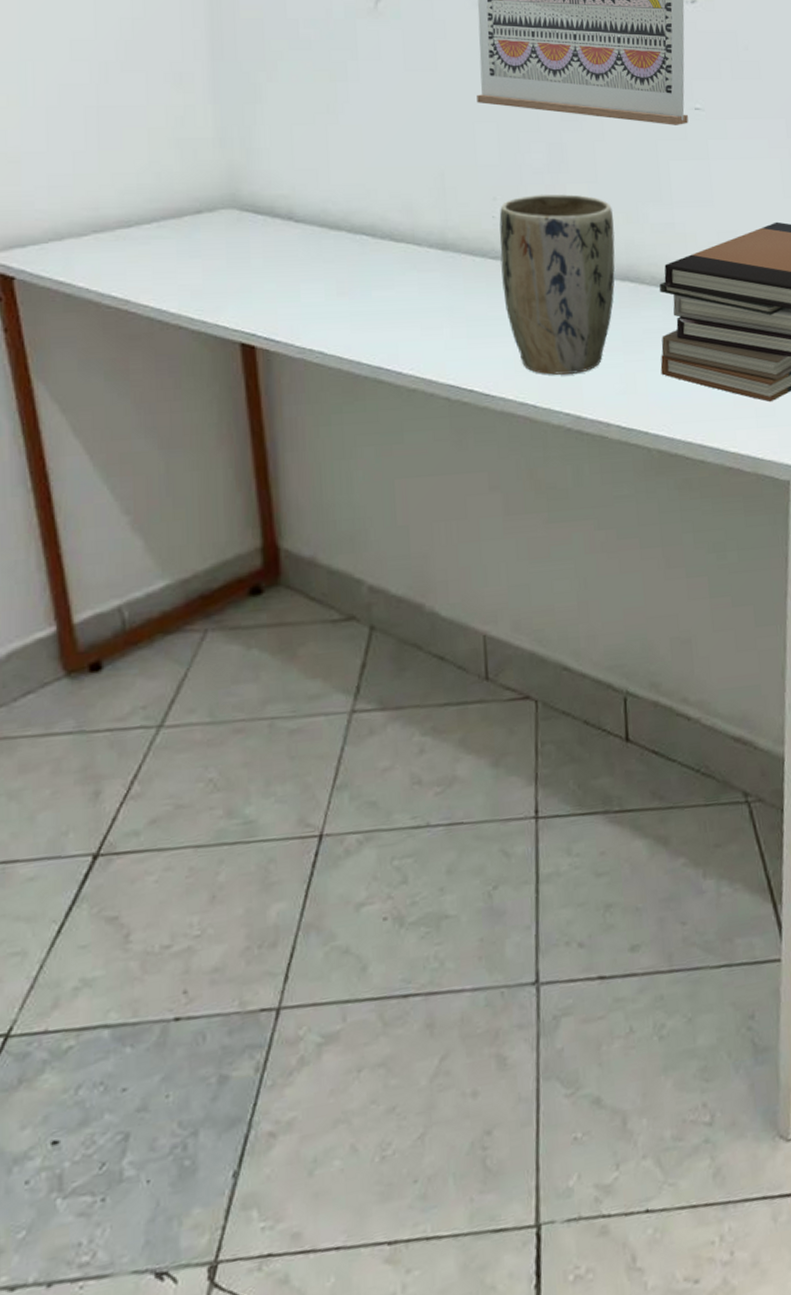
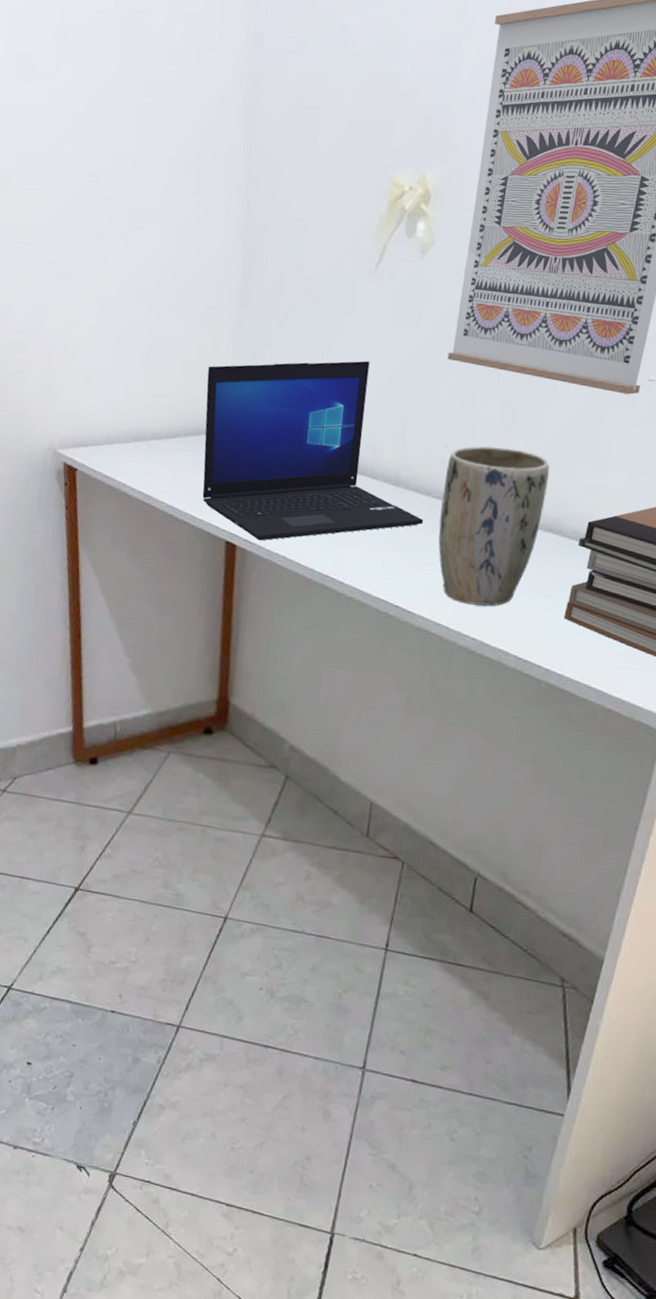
laptop: none [183,111,485,337] -> present [202,360,424,541]

